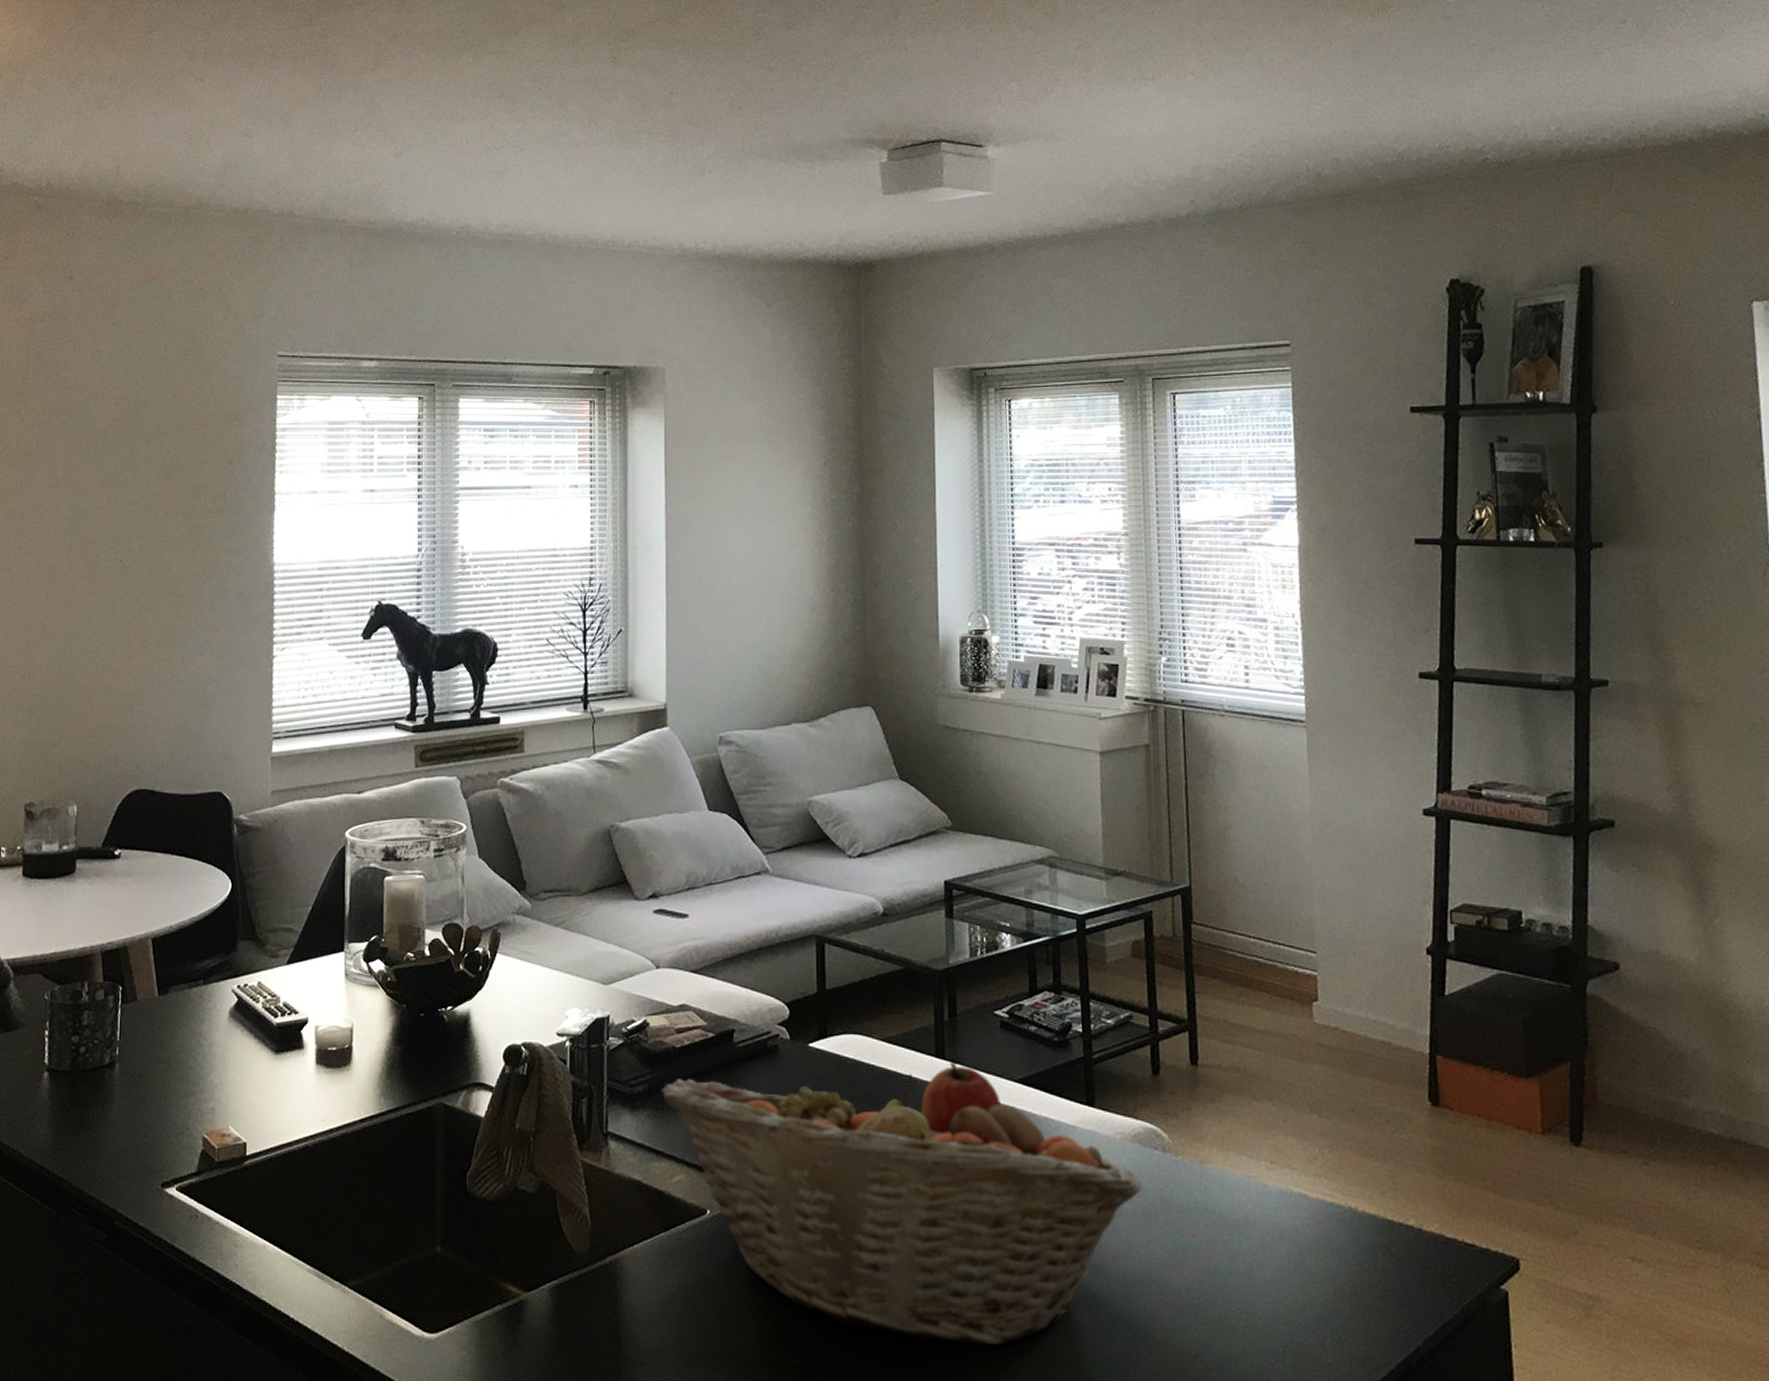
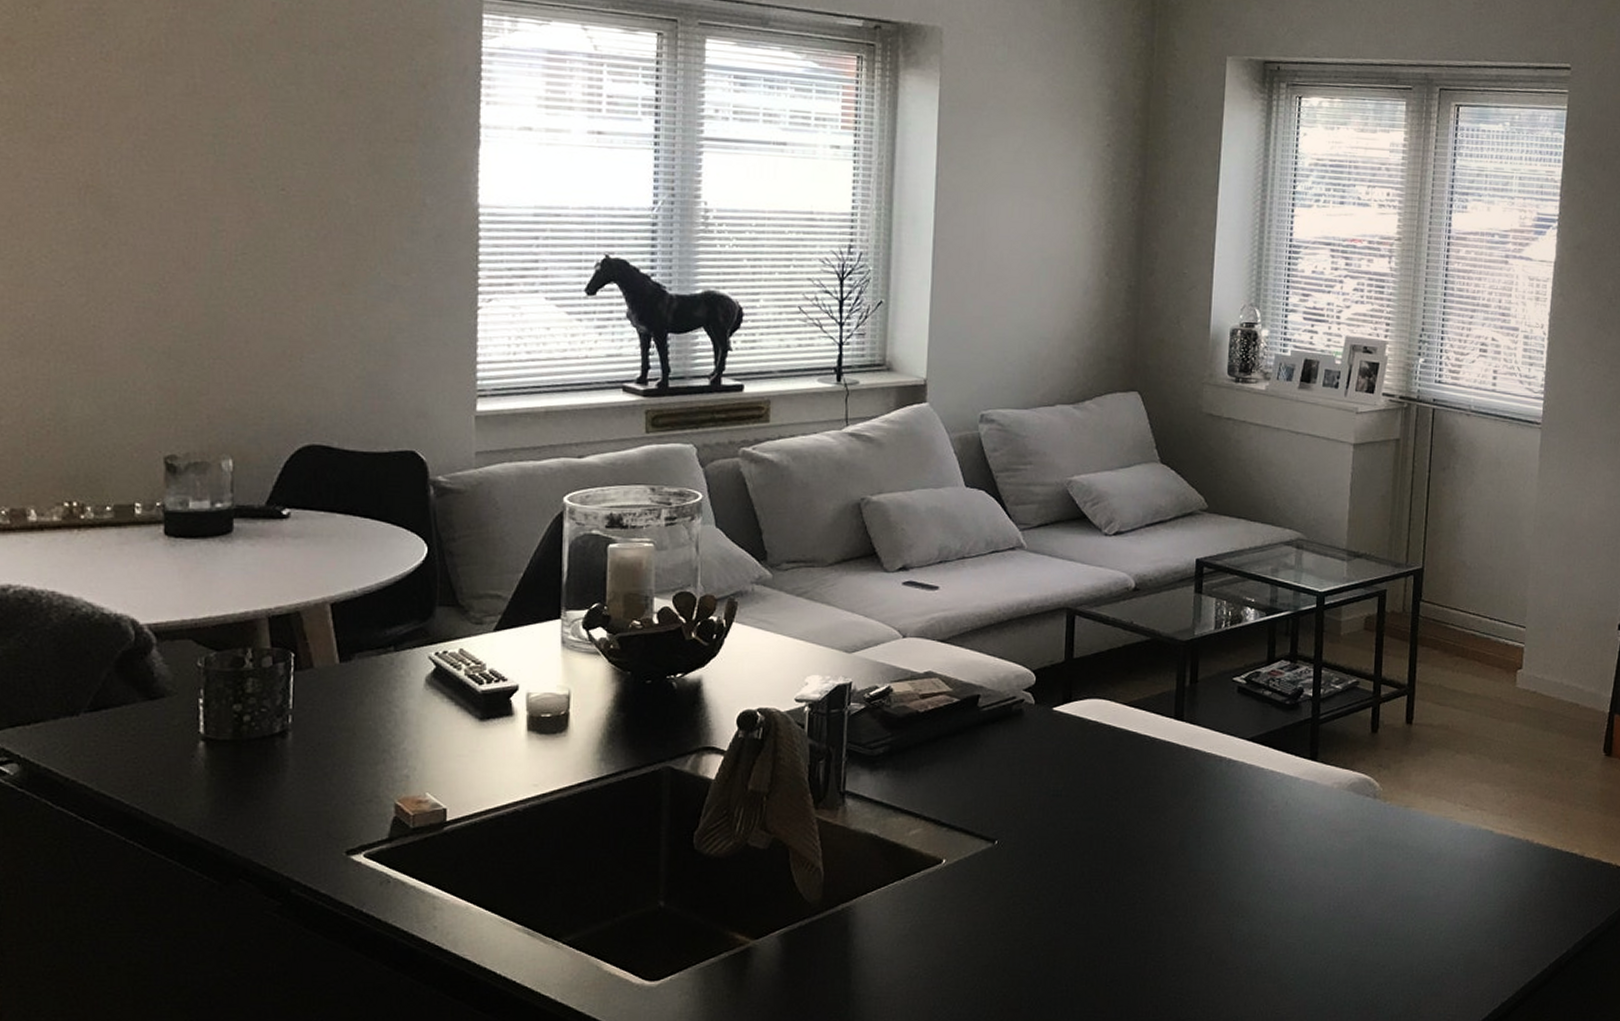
fruit basket: present [660,1073,1143,1346] -> none [901,733,1353,966]
apple: present [921,1062,1001,1135] -> none [1157,723,1232,788]

